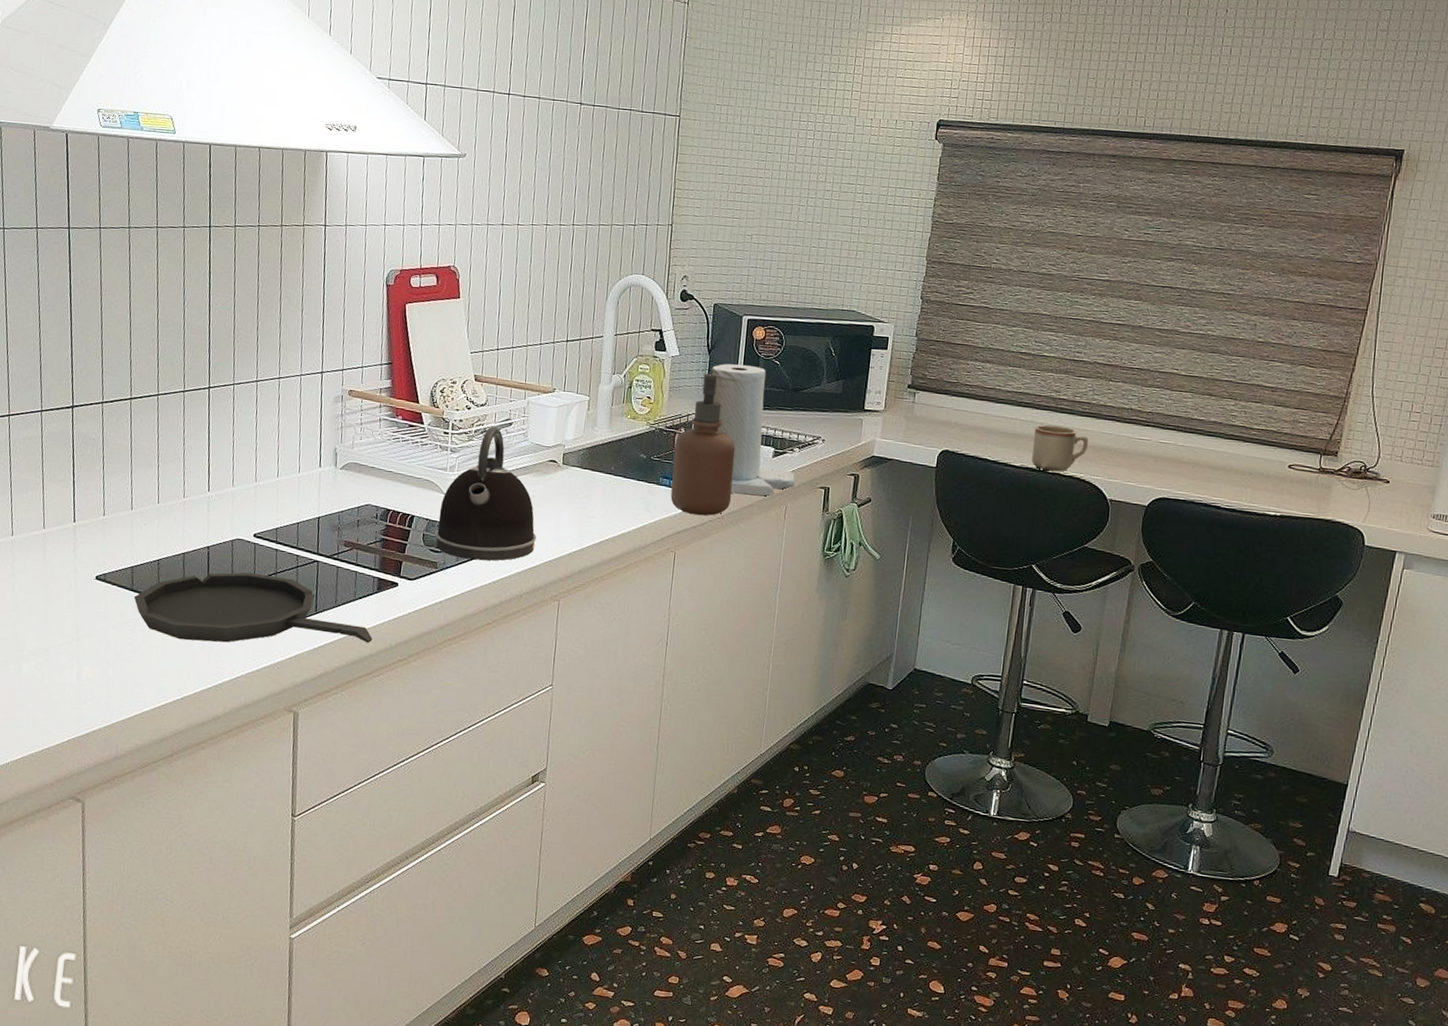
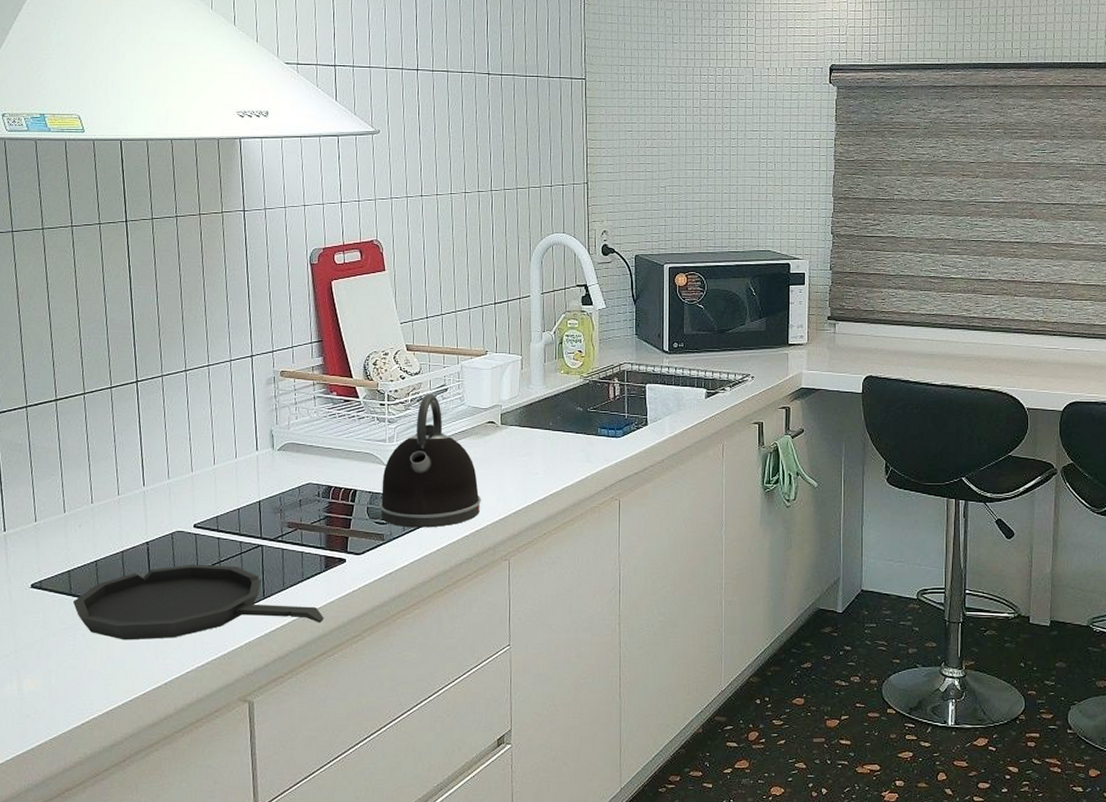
soap dispenser: present [670,373,736,516] -> none [609,322,669,462]
paper towel: present [711,363,795,496] -> none [639,312,729,437]
mug: present [1031,425,1088,472] -> none [950,342,1001,386]

